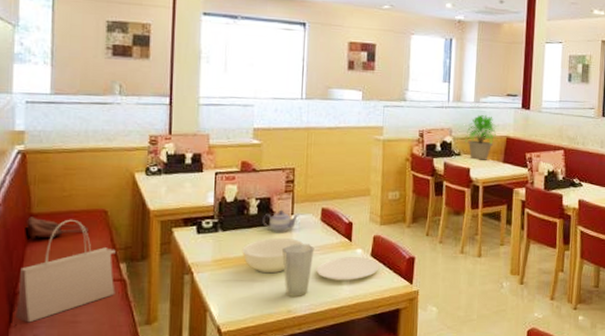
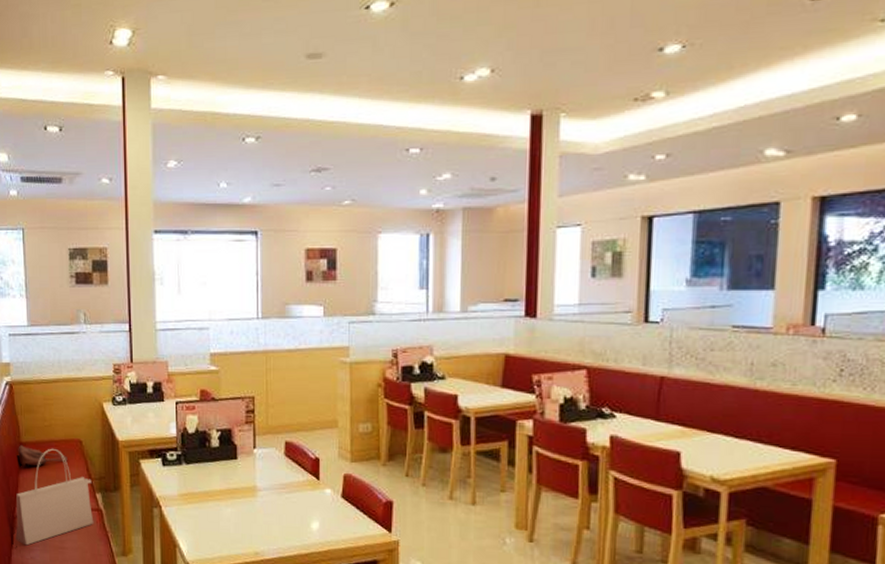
bowl: present [242,238,304,274] -> none [206,473,269,512]
teapot: present [262,209,299,233] -> none [224,442,262,468]
cup: present [281,244,315,296] -> none [245,480,280,538]
plate: present [316,257,380,280] -> none [282,497,352,524]
potted plant: present [464,114,499,160] -> none [449,326,494,385]

